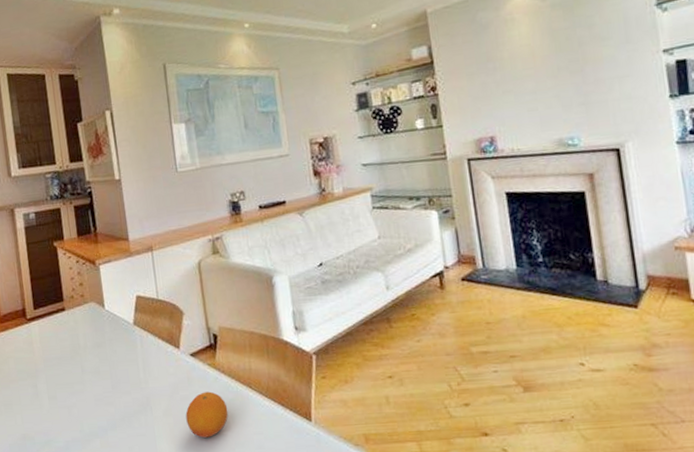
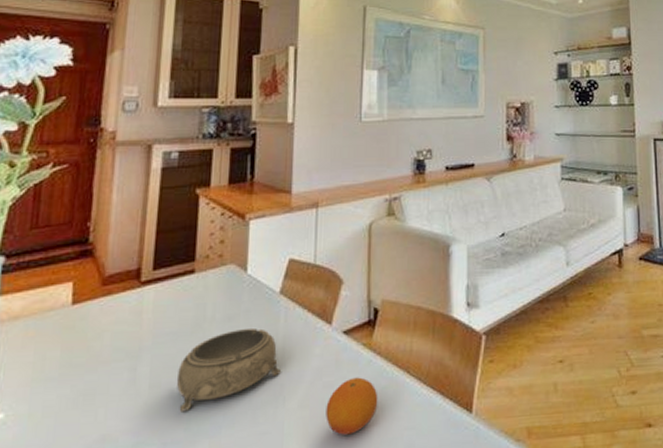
decorative bowl: none [67,353,145,418] -> present [176,328,281,412]

